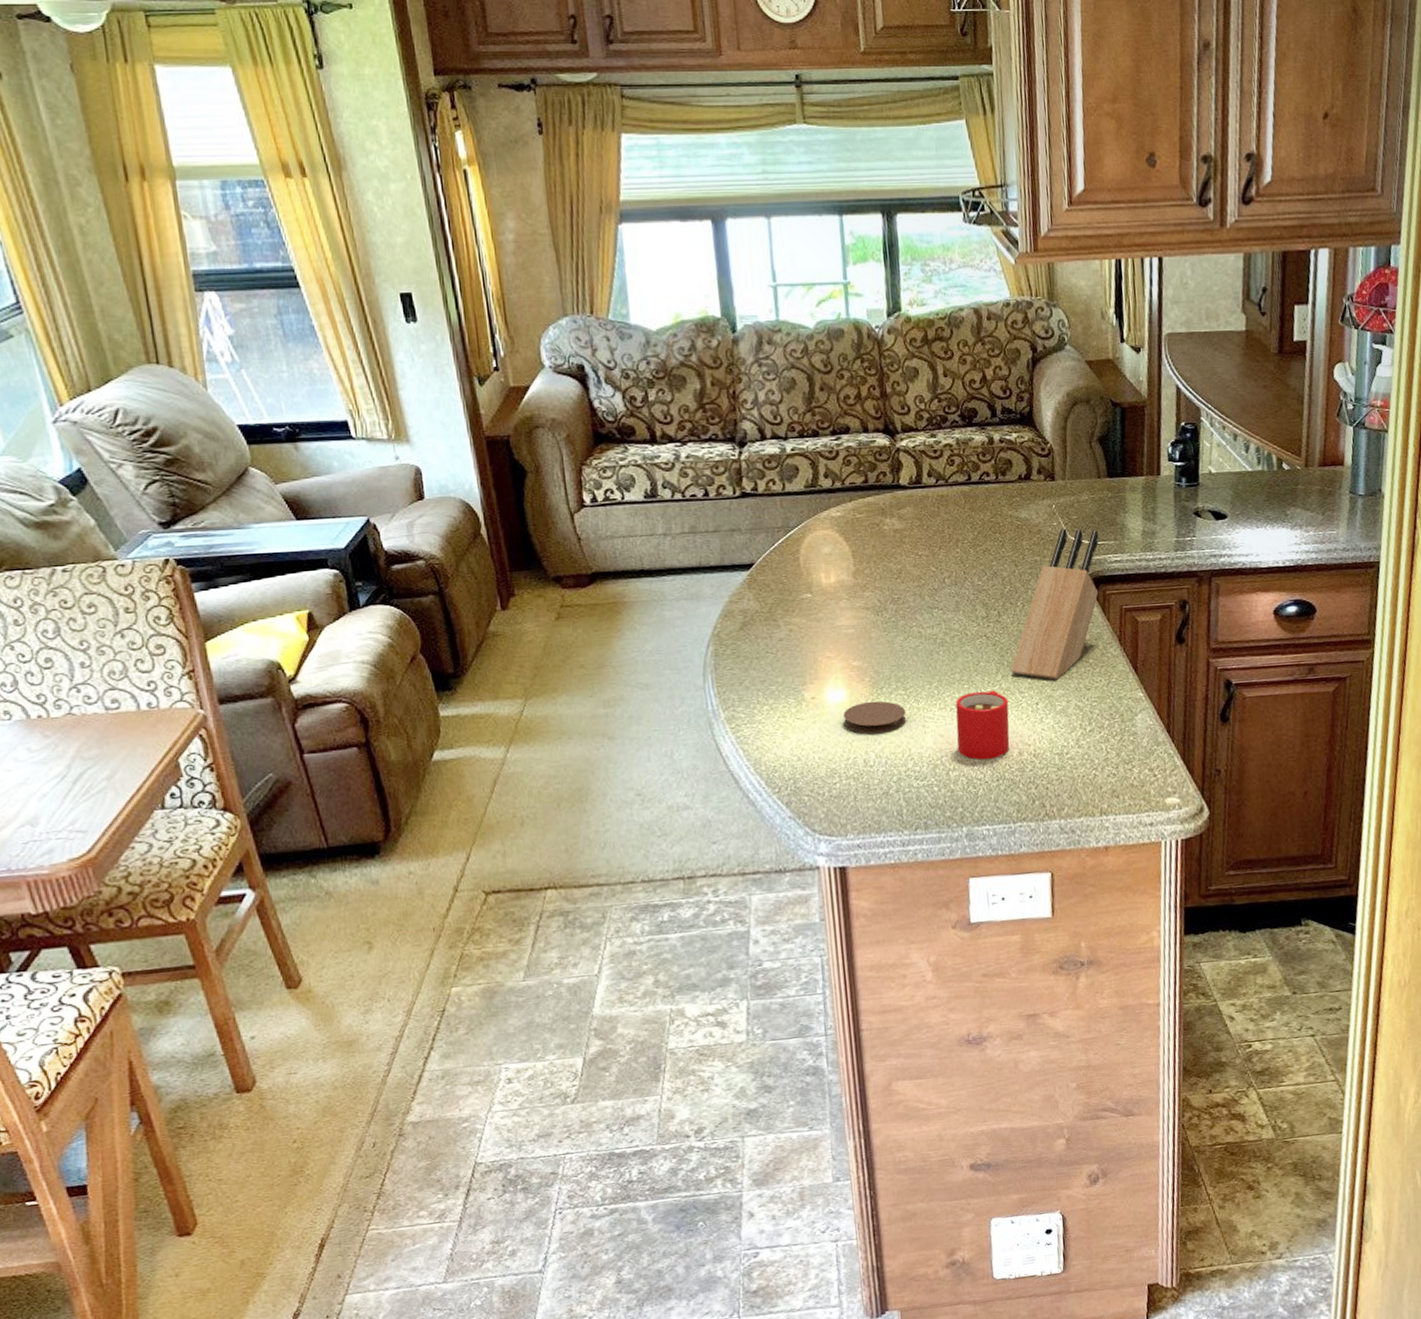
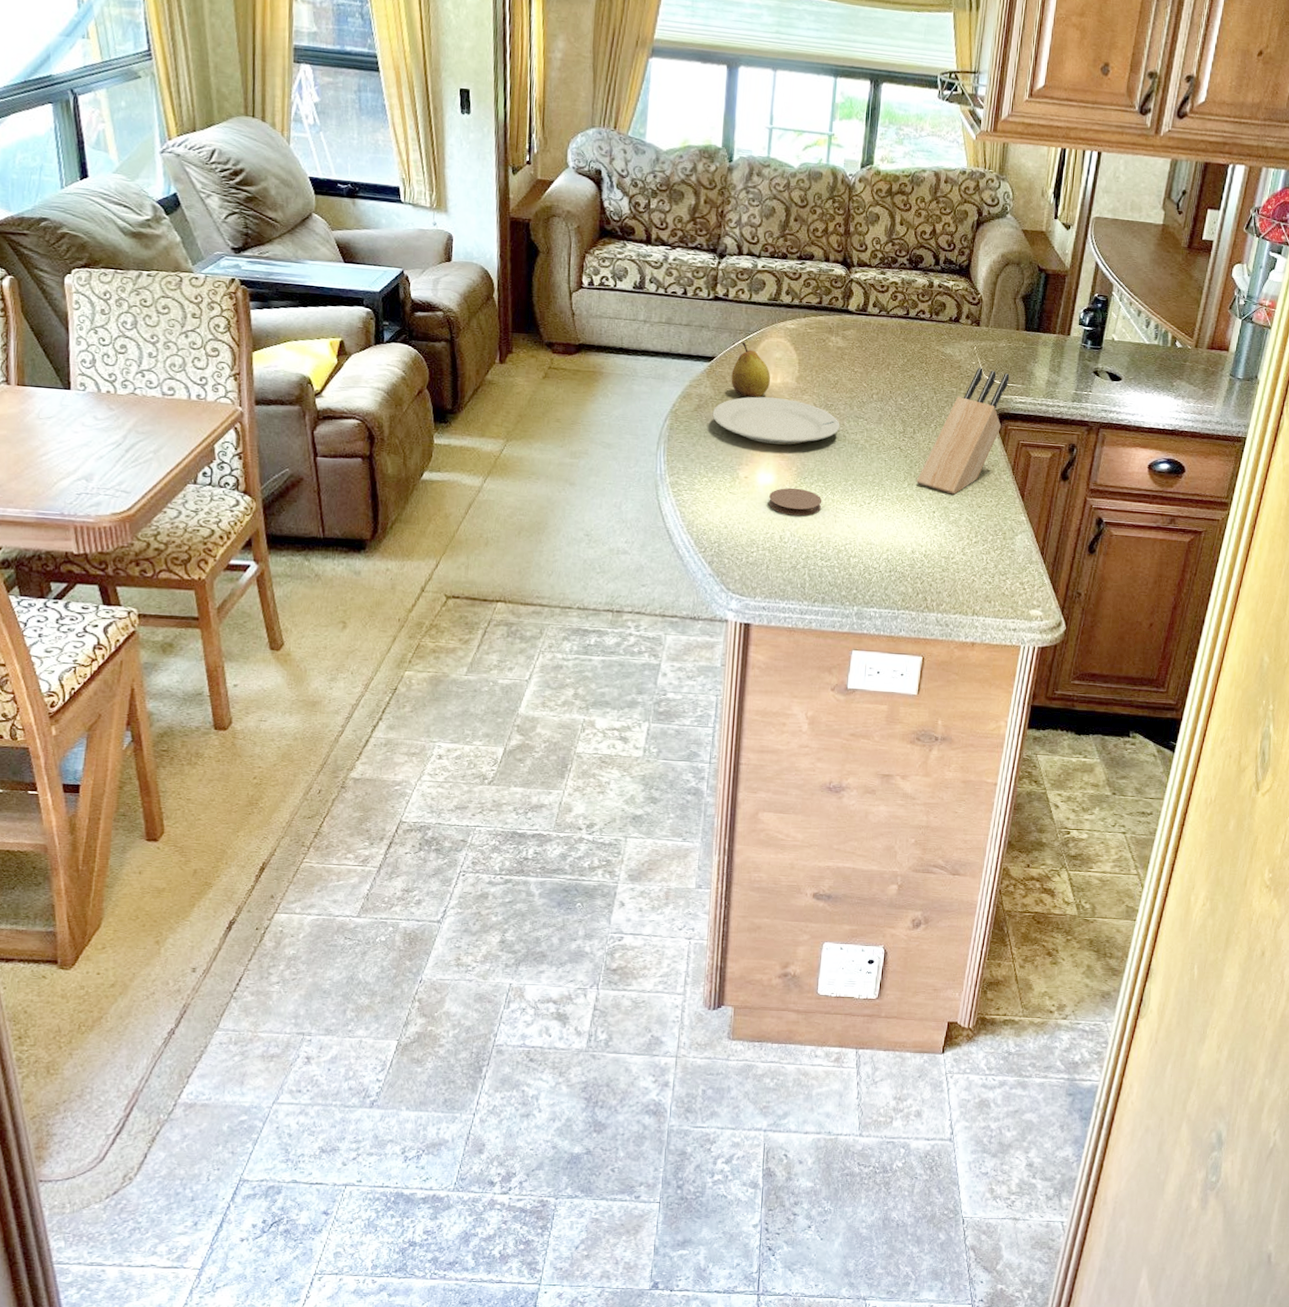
plate: none [761,599,913,655] -> present [712,396,840,445]
fruit: none [776,541,823,605] -> present [731,342,770,398]
mug: present [955,690,1010,760] -> none [860,493,910,553]

